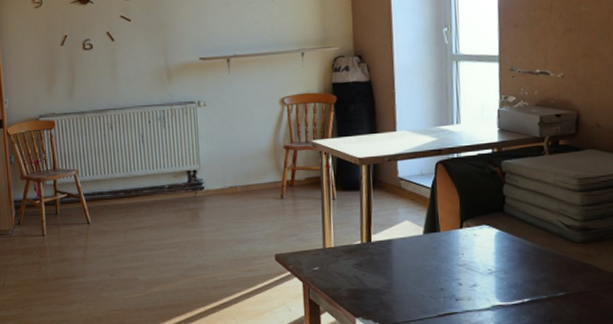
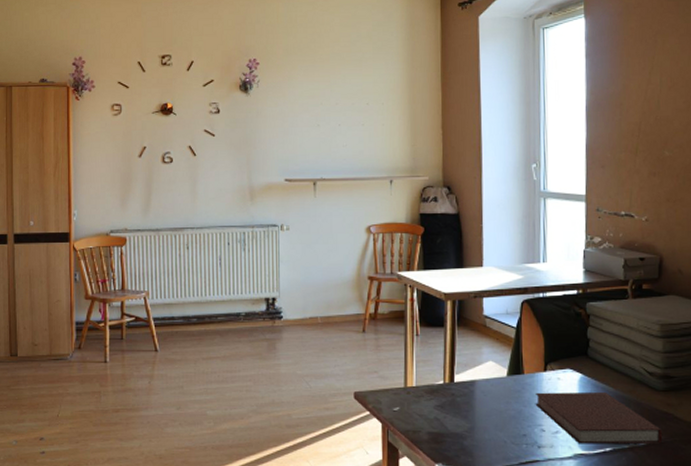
notebook: none [451,246,582,296] -> present [535,392,663,444]

